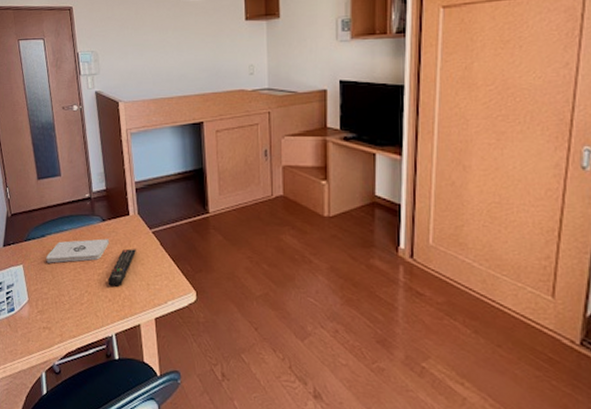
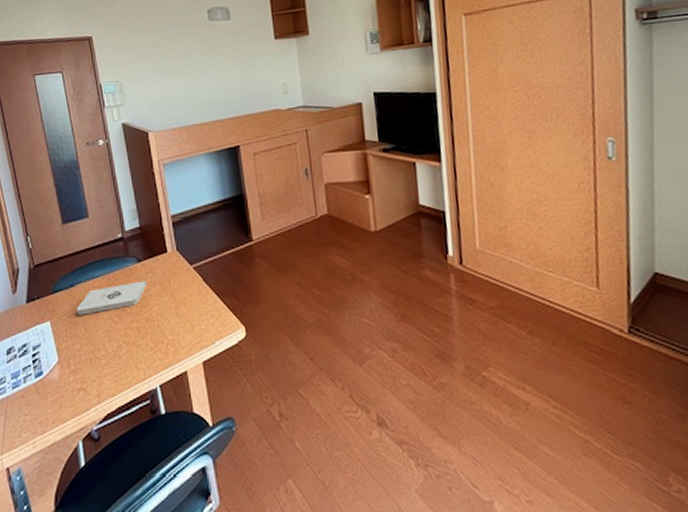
remote control: present [108,249,136,287] -> none [148,288,177,333]

